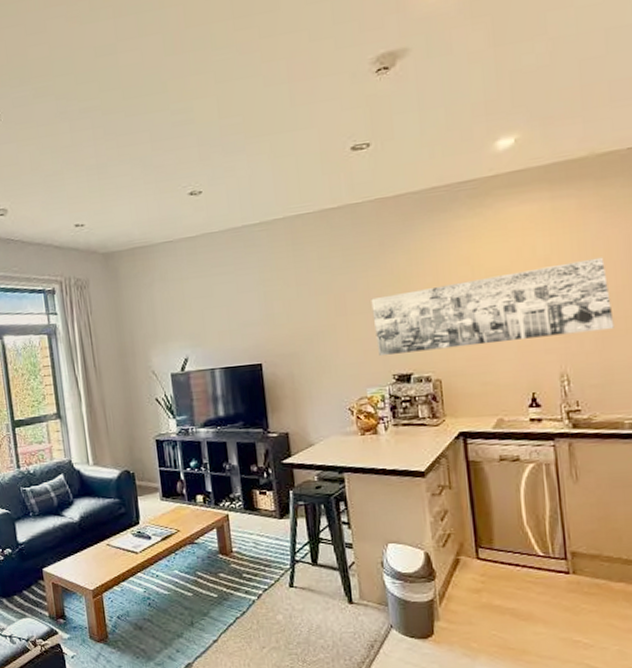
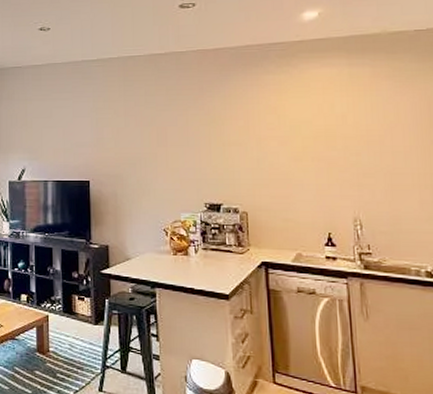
wall art: present [371,257,614,357] -> none [189,119,403,186]

